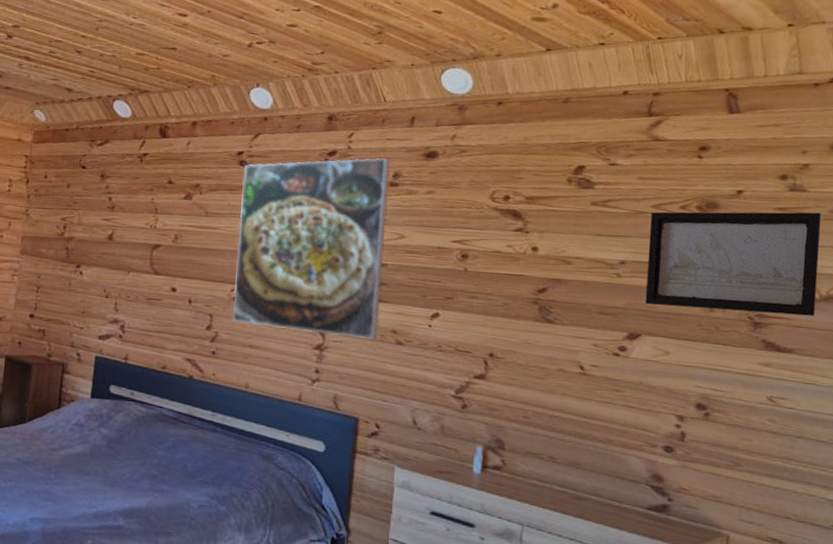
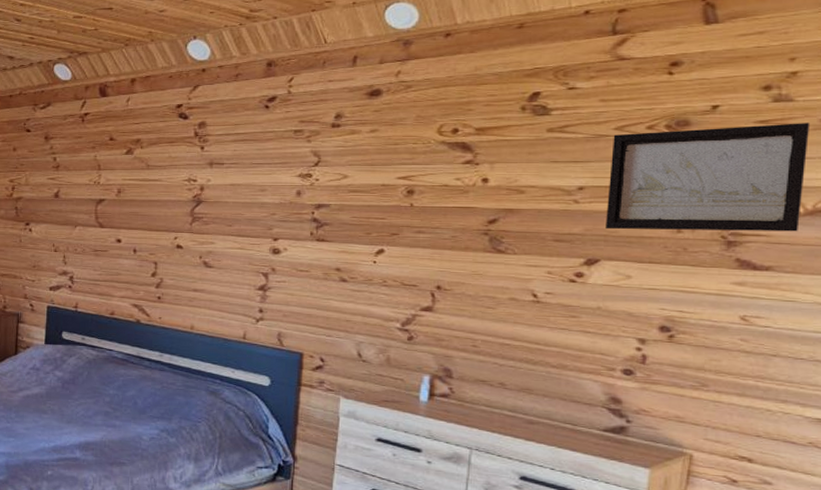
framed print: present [233,158,391,340] -> none [177,99,332,278]

